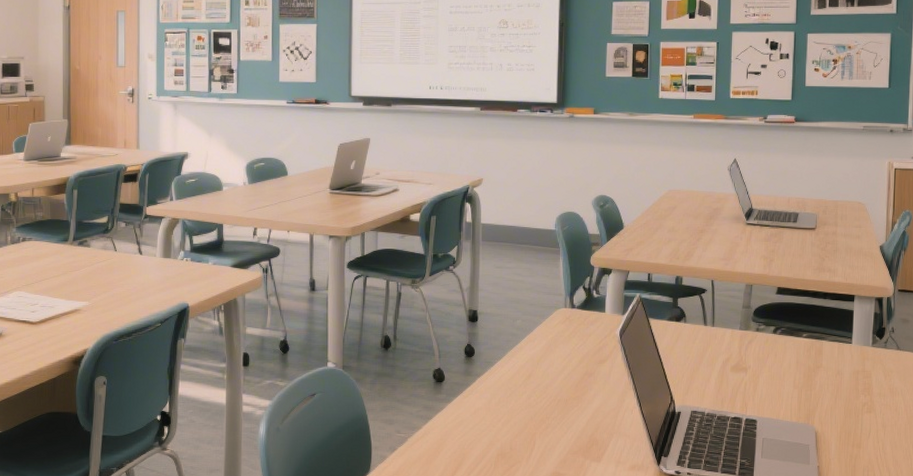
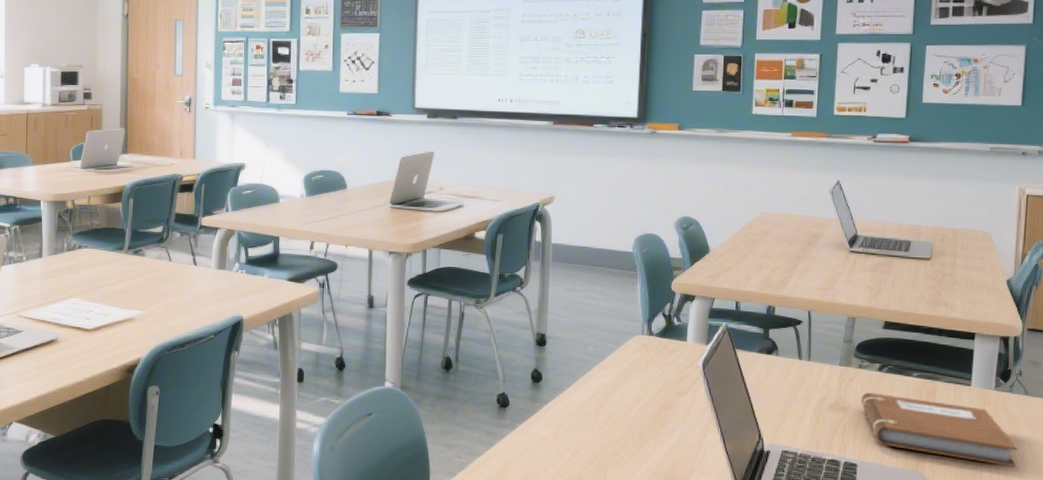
notebook: none [759,353,893,416] -> present [861,392,1018,467]

